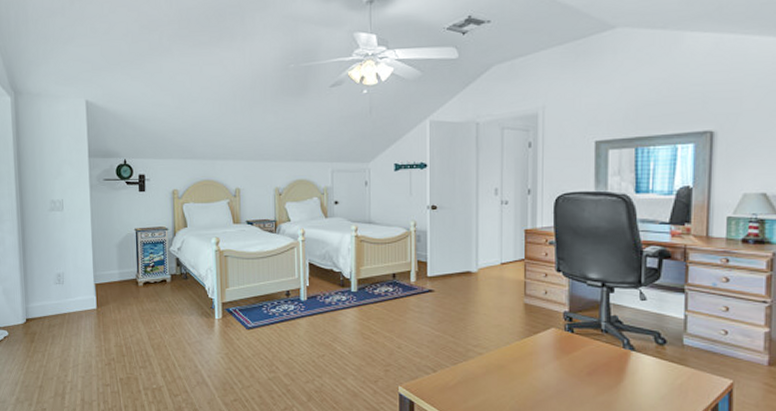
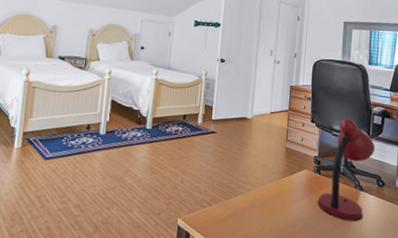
desk lamp: none [572,263,651,387] -> present [317,118,376,222]

